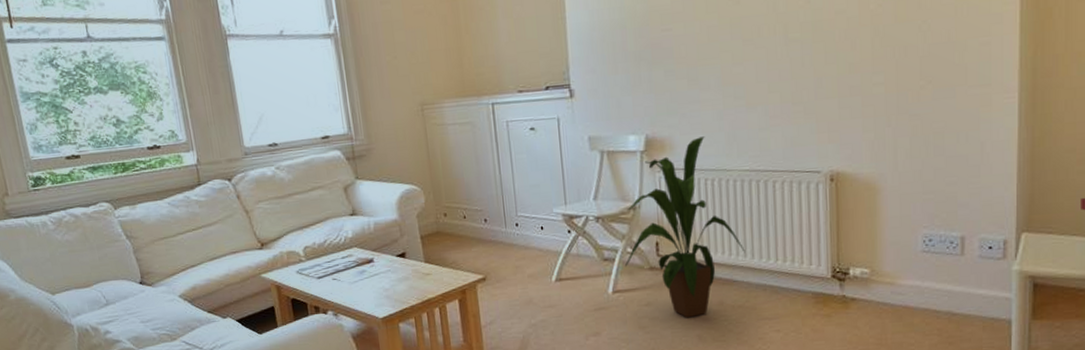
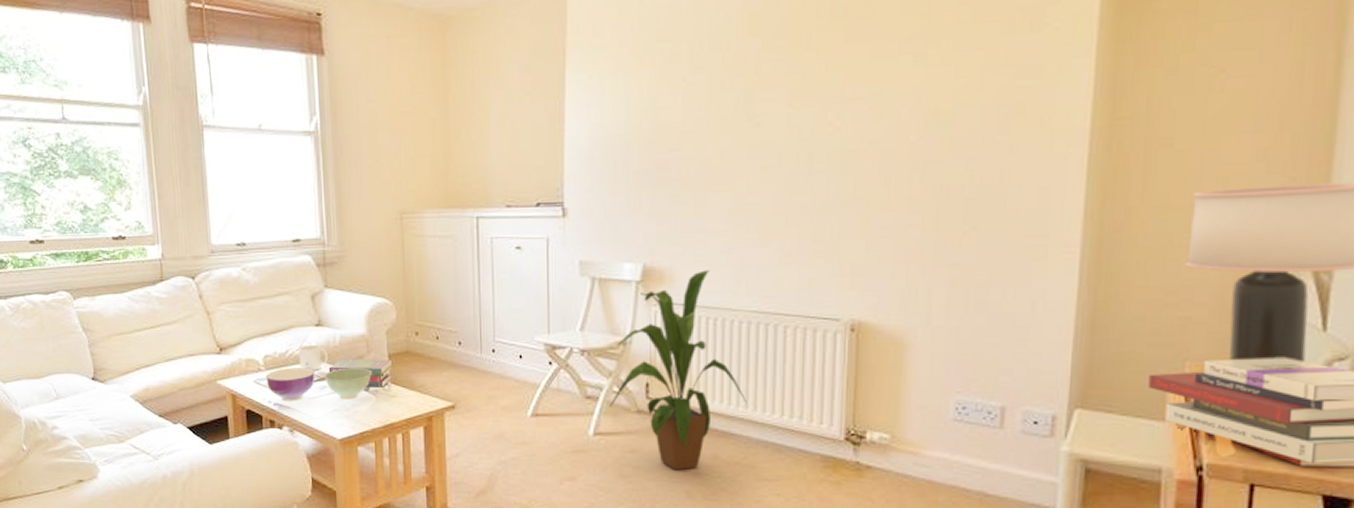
bowl: none [307,255,354,288] -> present [265,368,315,402]
mug: none [335,232,365,257] -> present [298,344,329,370]
bowl: none [362,250,407,281] -> present [324,368,372,400]
books: none [365,241,426,269] -> present [328,359,393,389]

